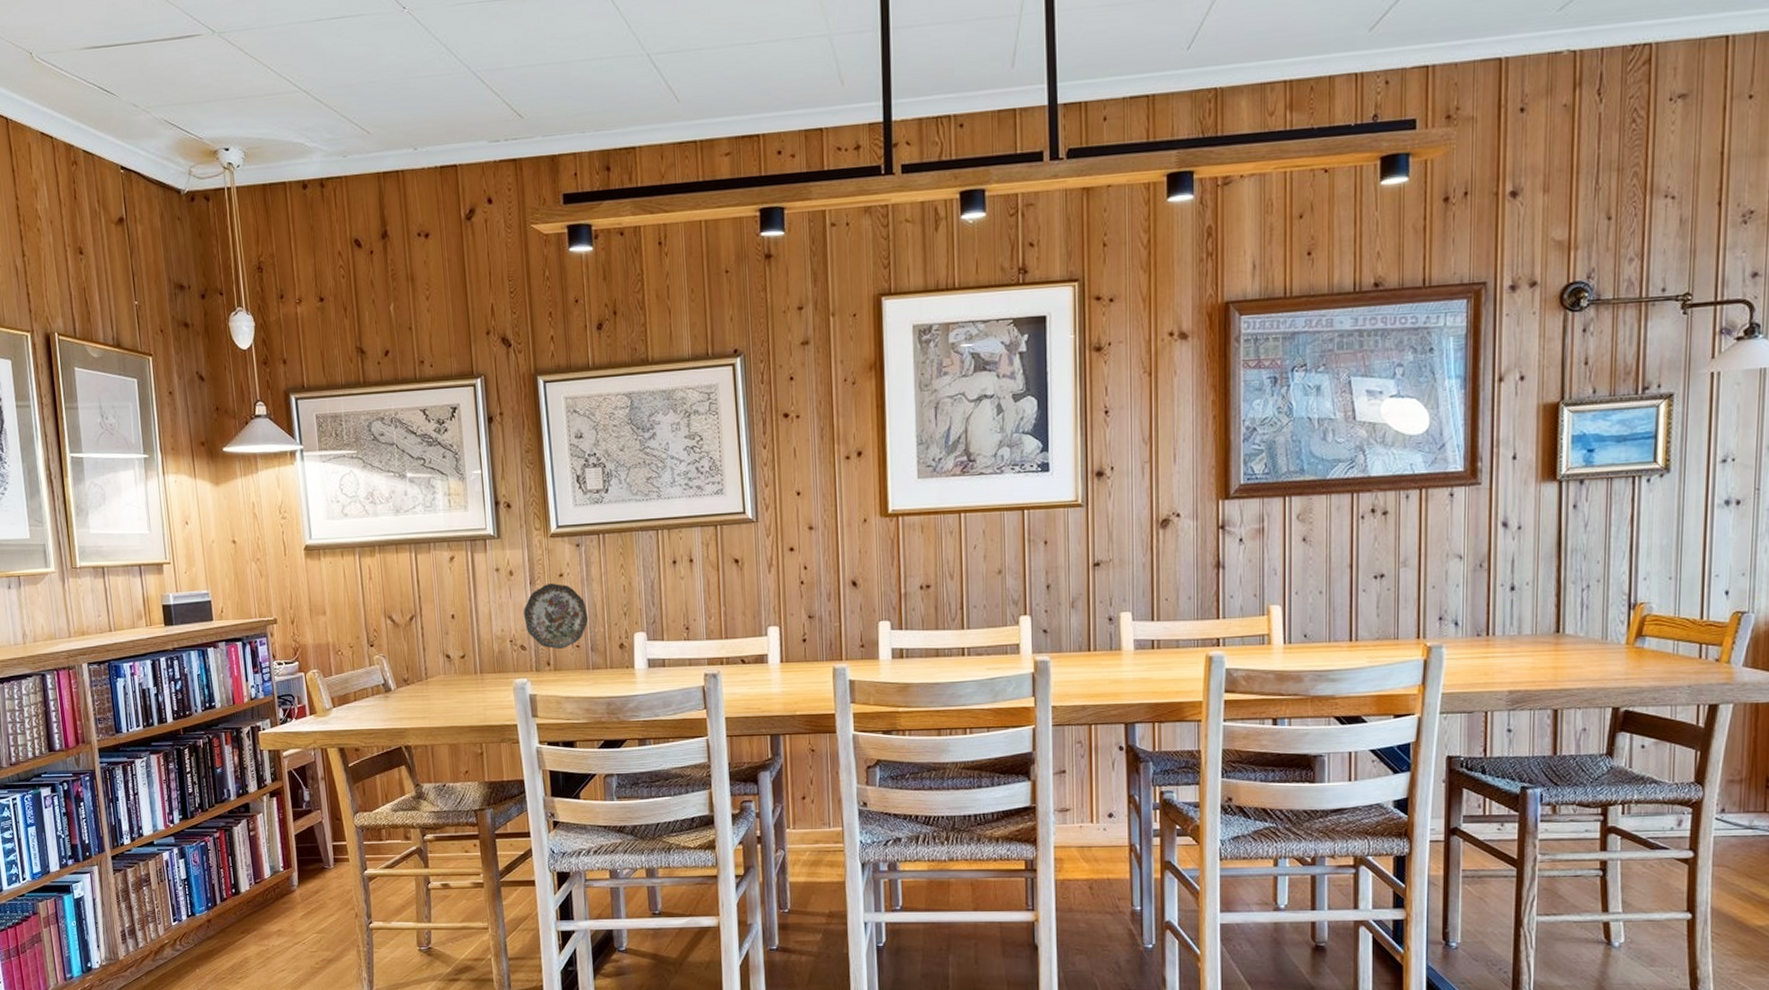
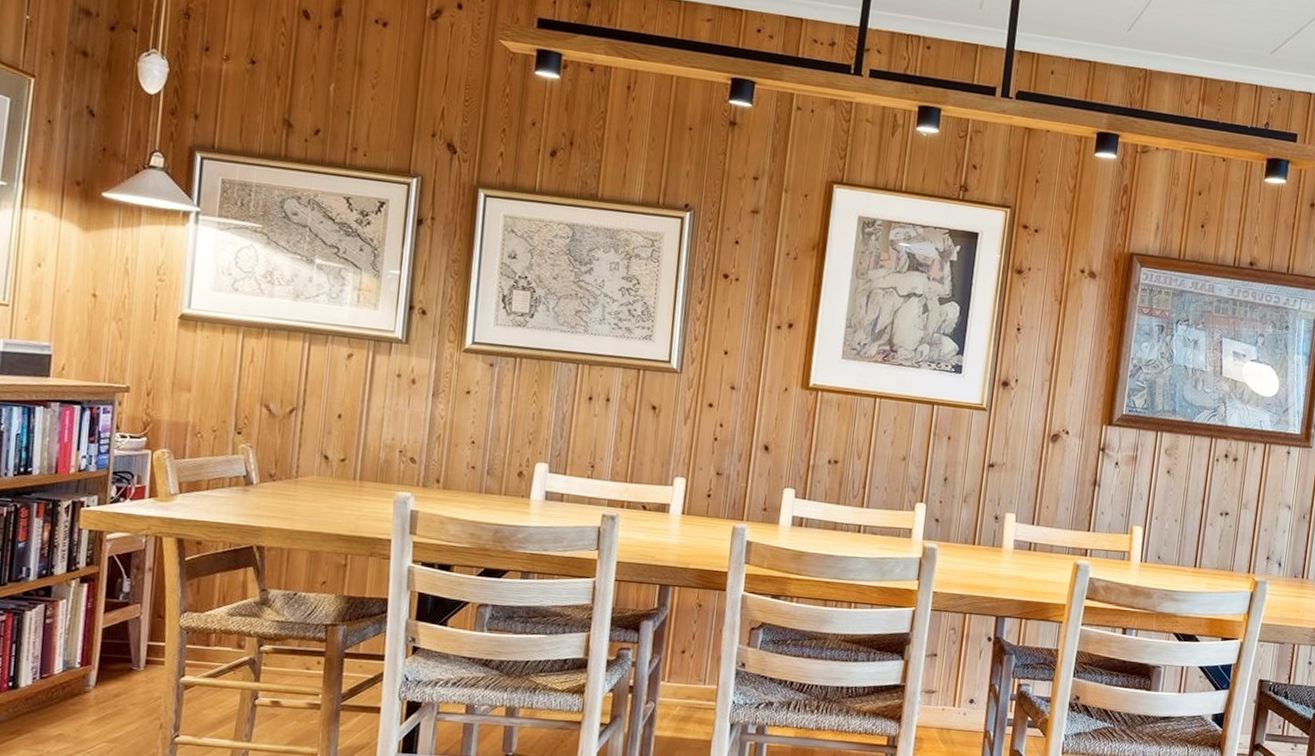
decorative plate: present [523,583,589,649] -> none [419,399,490,468]

